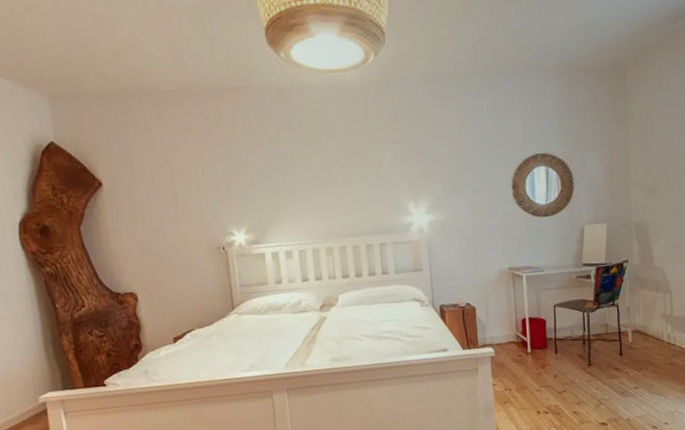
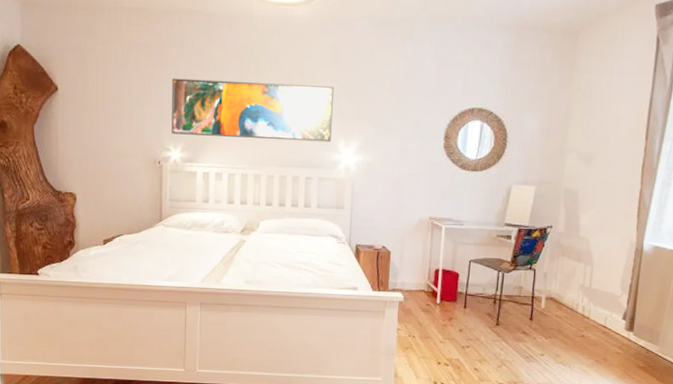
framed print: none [226,149,400,217] -> present [172,78,334,143]

